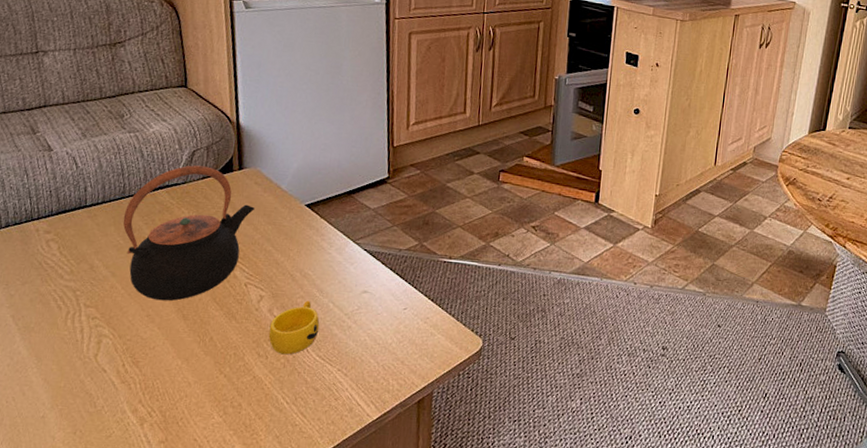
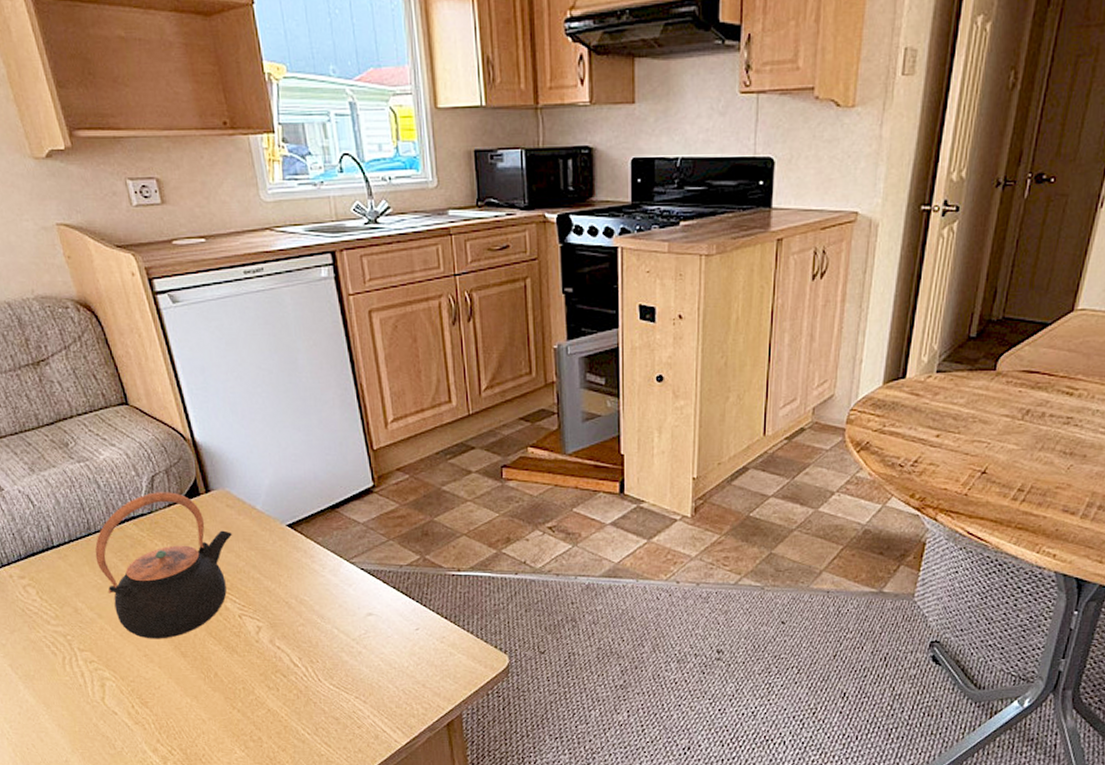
cup: present [268,300,320,355] -> none [274,628,328,686]

